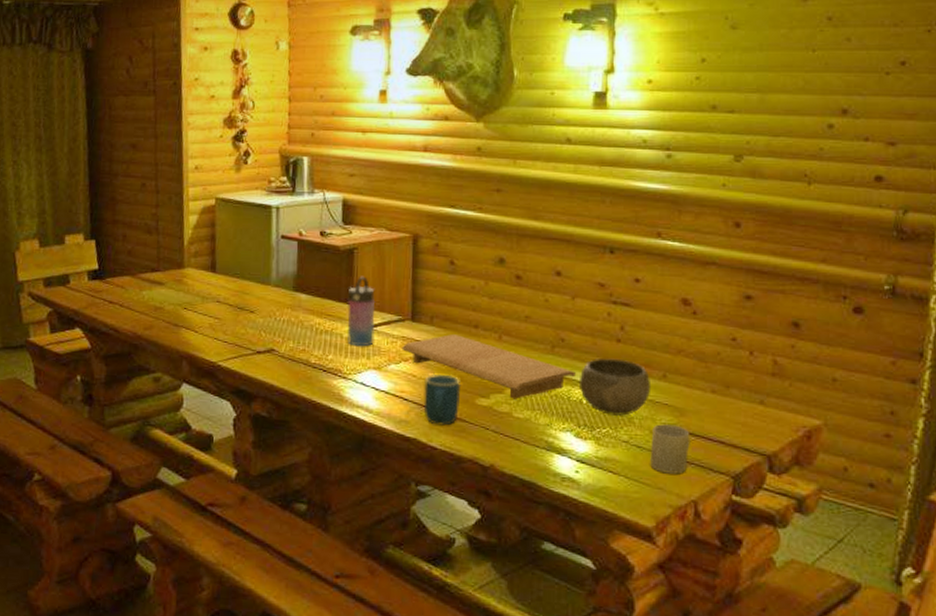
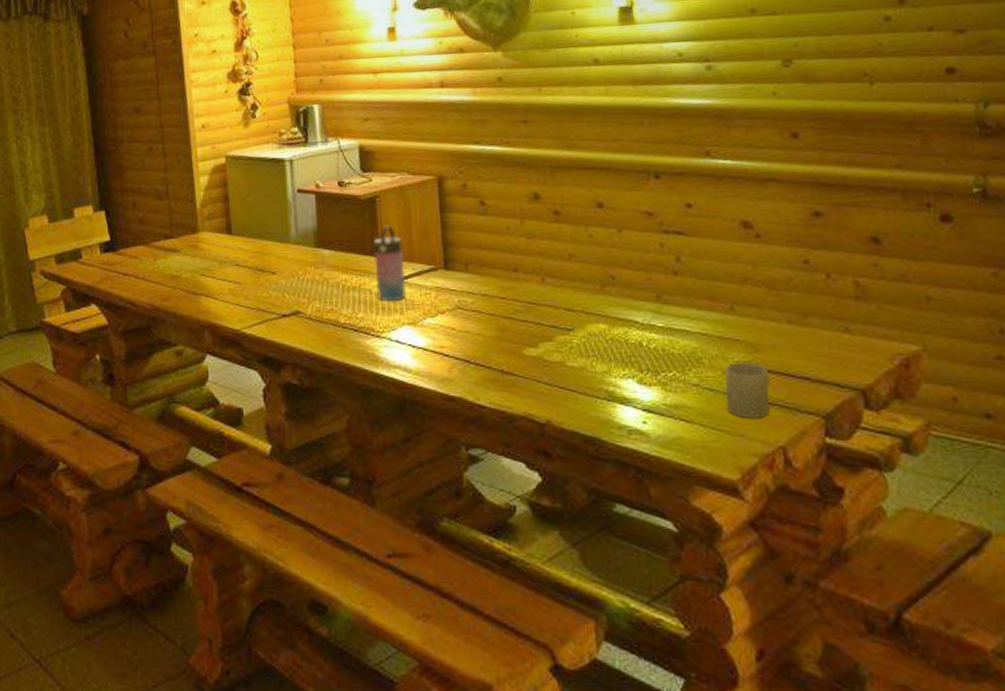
cutting board: present [402,334,576,400] -> none [437,280,631,347]
mug: present [423,374,461,426] -> none [465,324,506,381]
bowl: present [580,358,652,417] -> none [636,293,719,358]

